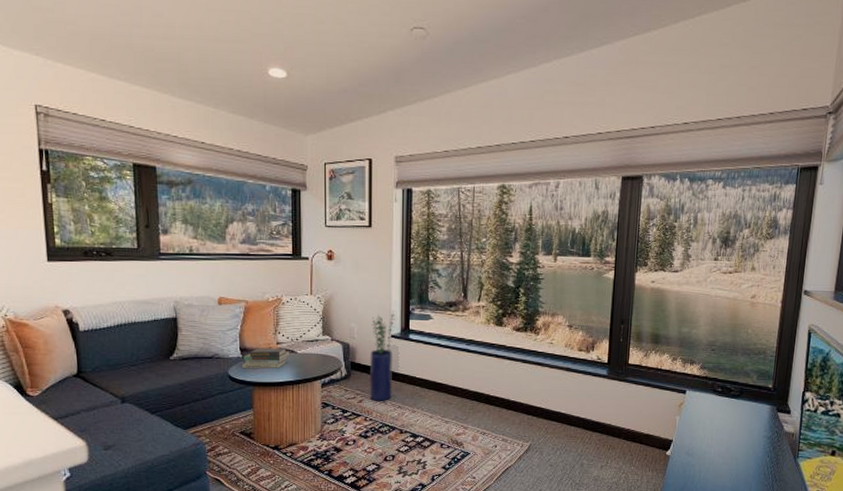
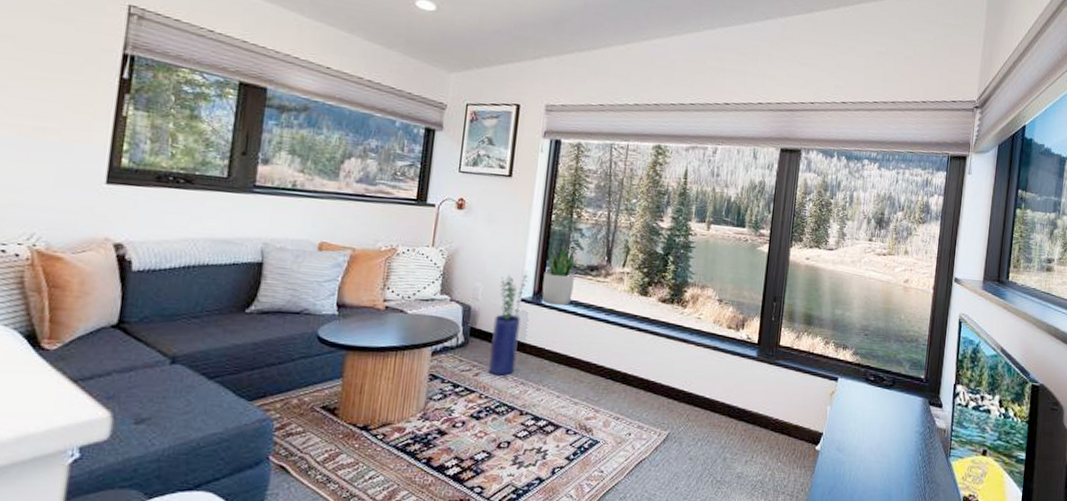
books: present [241,348,290,369] -> none [335,304,399,331]
planter: none [408,285,437,340] -> present [541,245,578,306]

